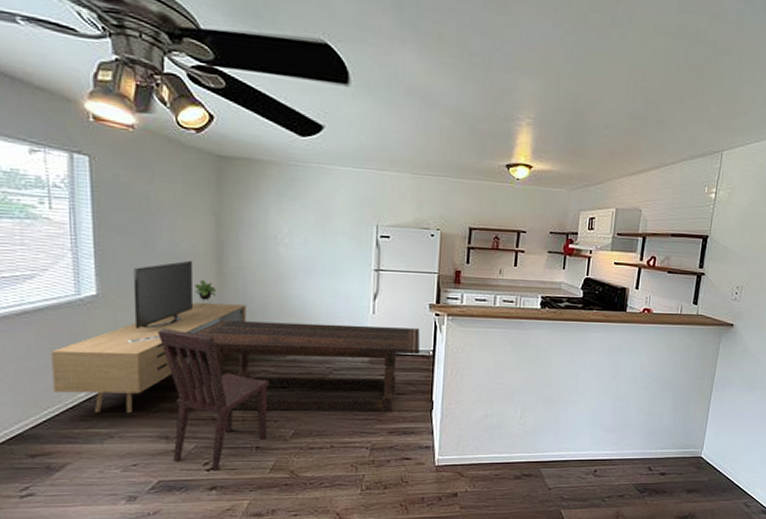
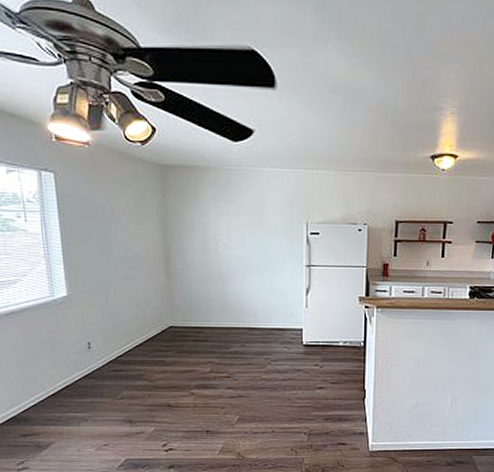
media console: present [51,260,246,414] -> none [34,262,193,400]
dining chair: present [158,329,269,470] -> none [119,325,215,451]
dining table: present [193,320,421,413] -> none [148,316,352,401]

